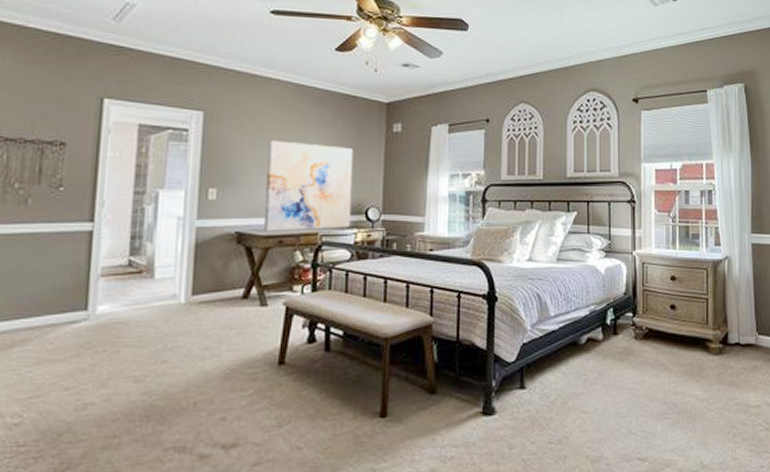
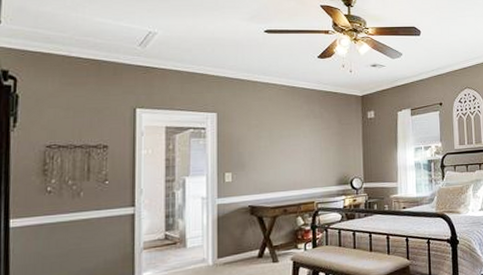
wall art: present [264,140,354,231] -> none [270,131,340,204]

